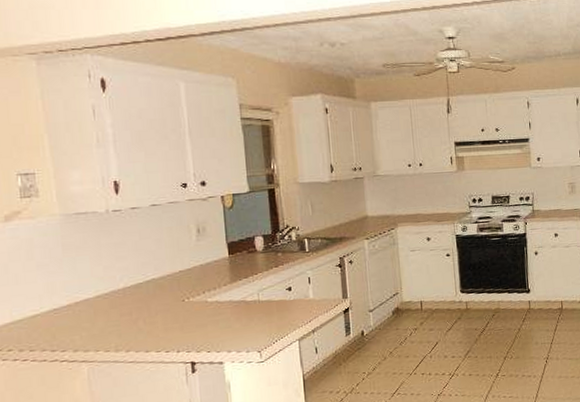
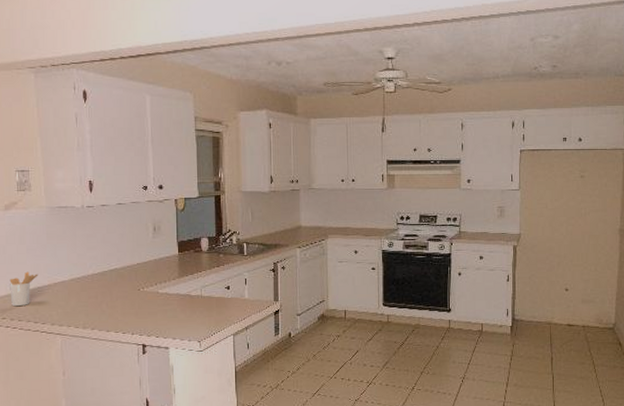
utensil holder: none [15,291,54,334] -> present [9,271,39,306]

